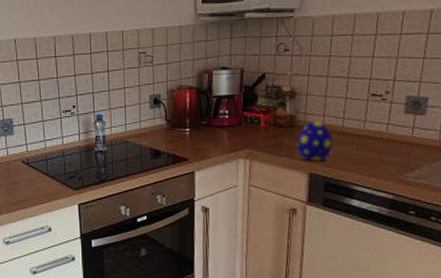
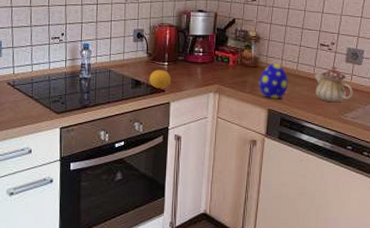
fruit: none [170,137,195,158] -> present [149,70,172,89]
teapot: none [365,119,415,162] -> present [315,66,353,103]

